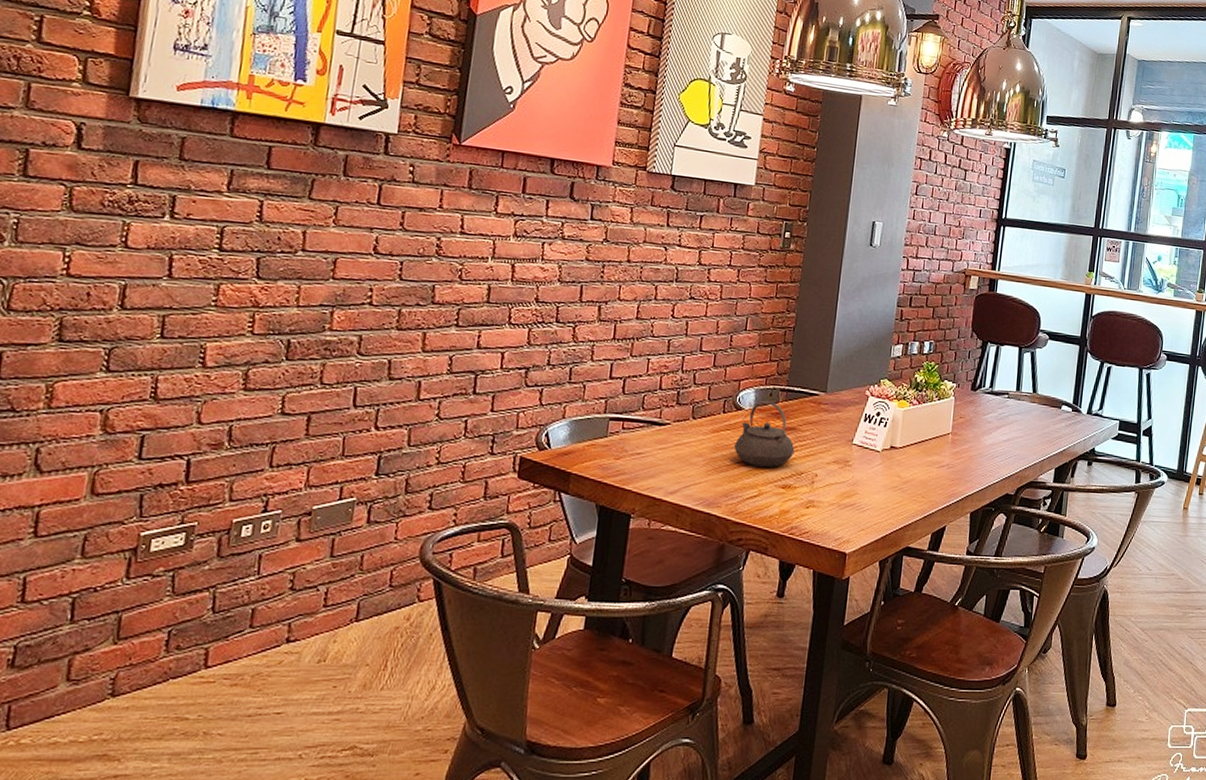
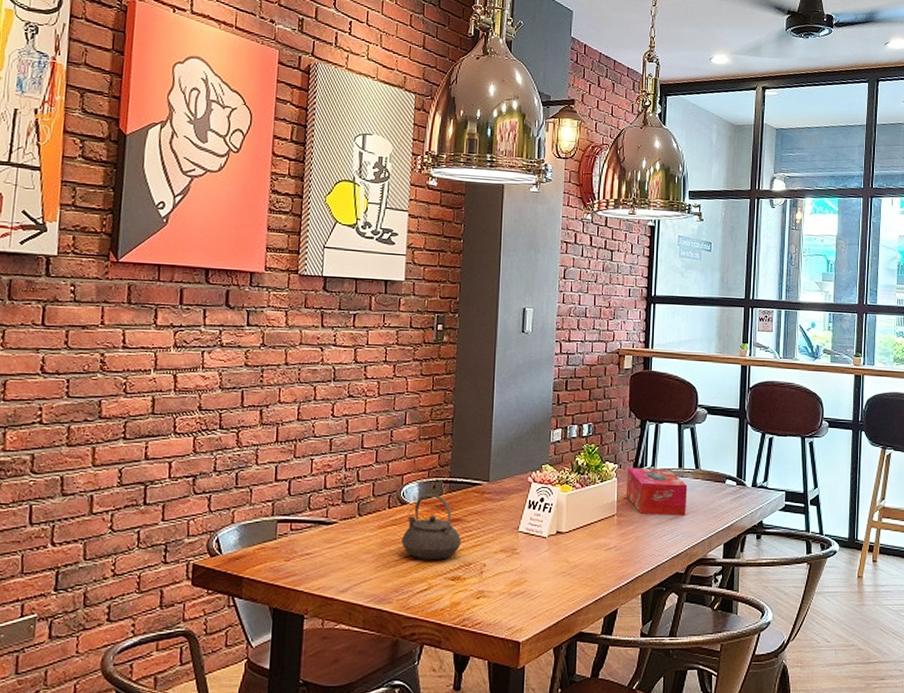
tissue box: none [962,387,1024,439] -> present [625,467,688,516]

